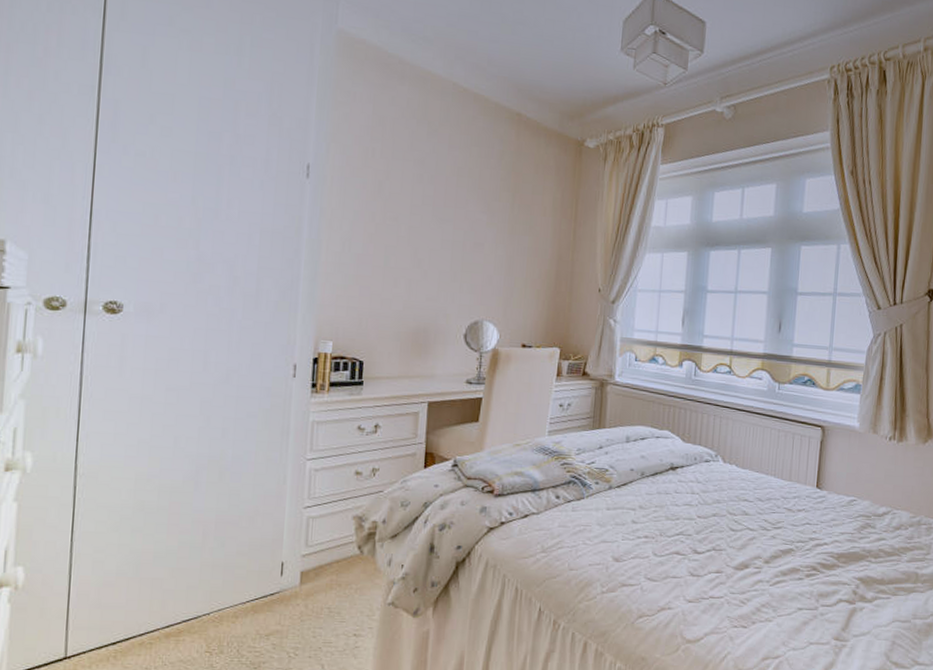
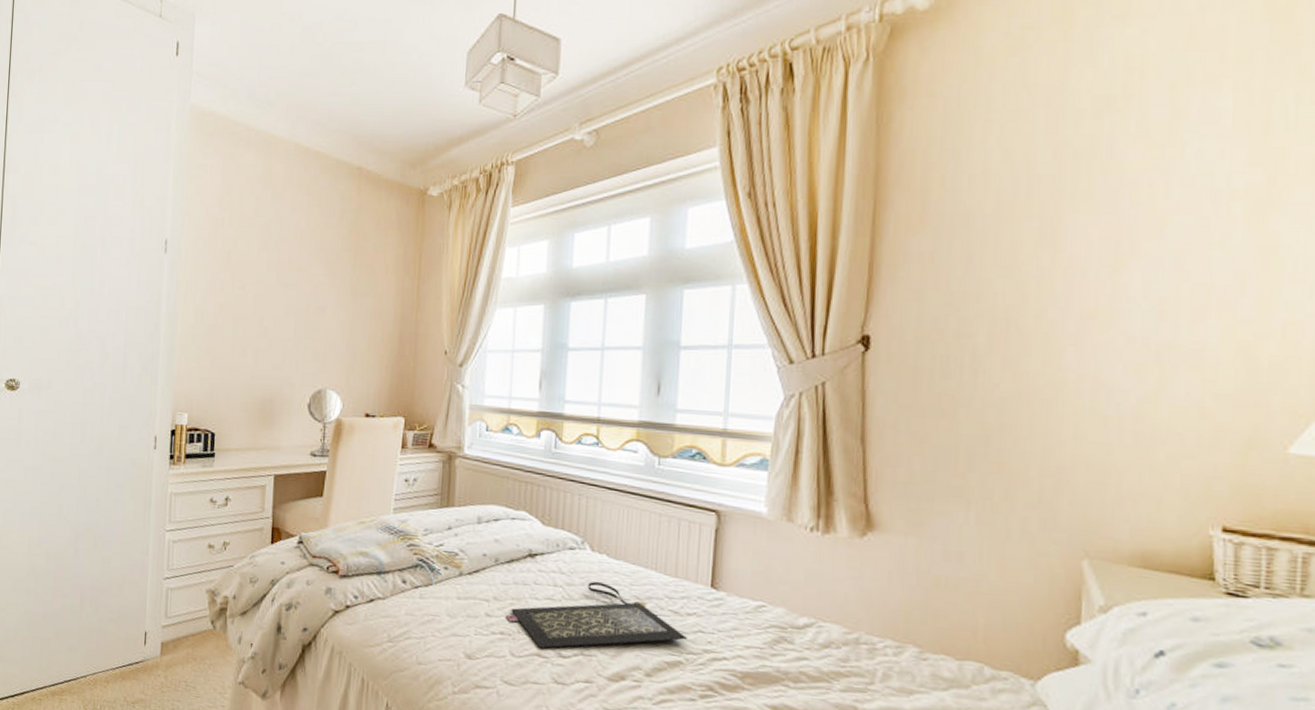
clutch bag: none [650,488,798,548] -> present [506,582,688,649]

